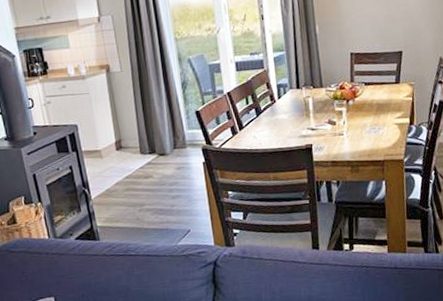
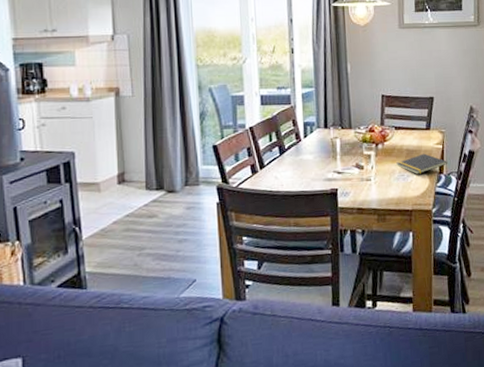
notepad: none [367,106,418,127] -> present [396,153,448,174]

